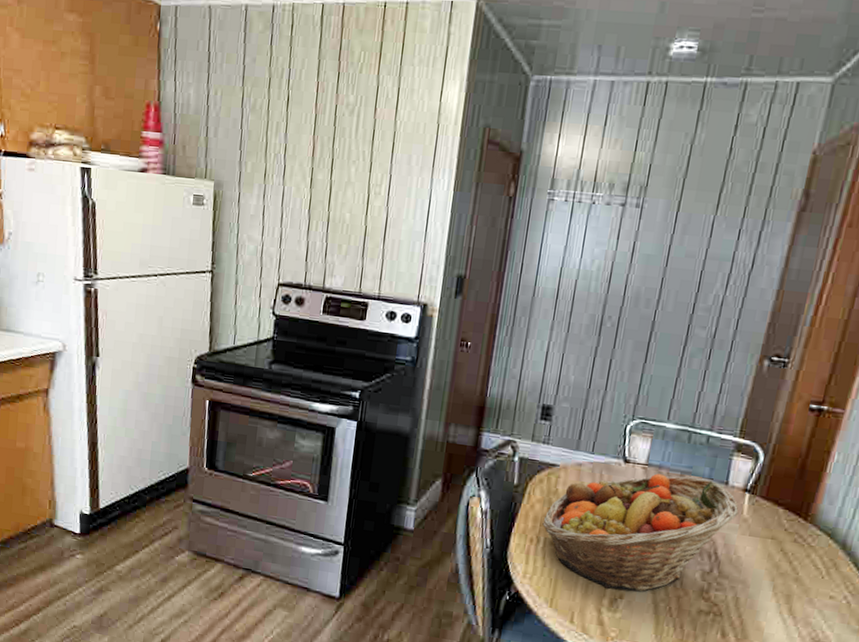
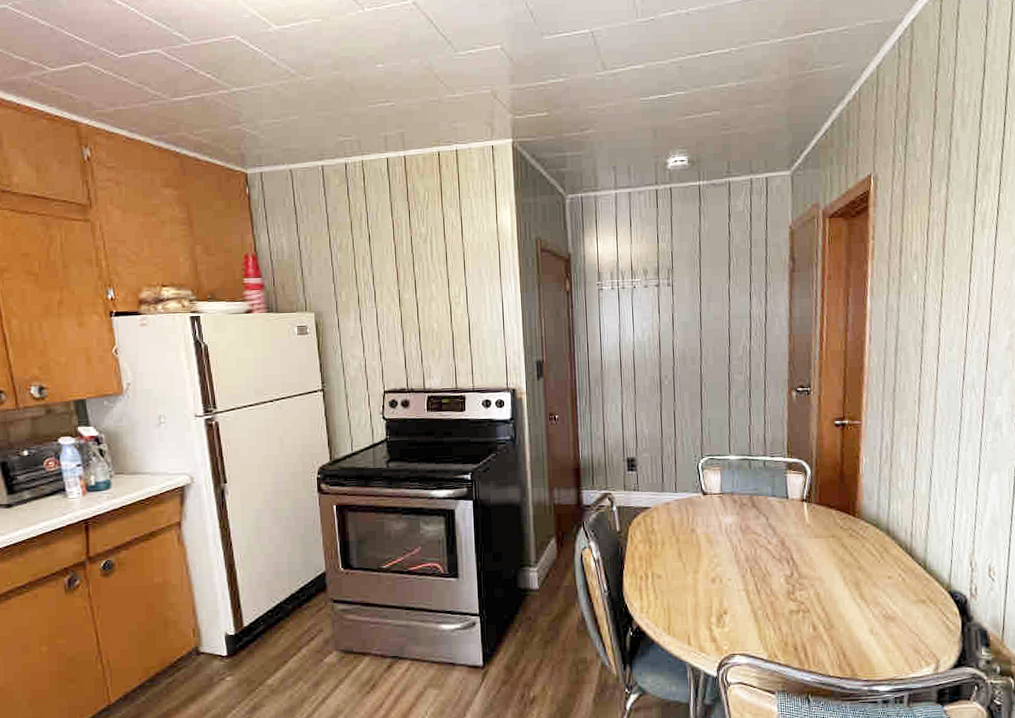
fruit basket: present [542,474,739,592] -> none [647,497,802,607]

